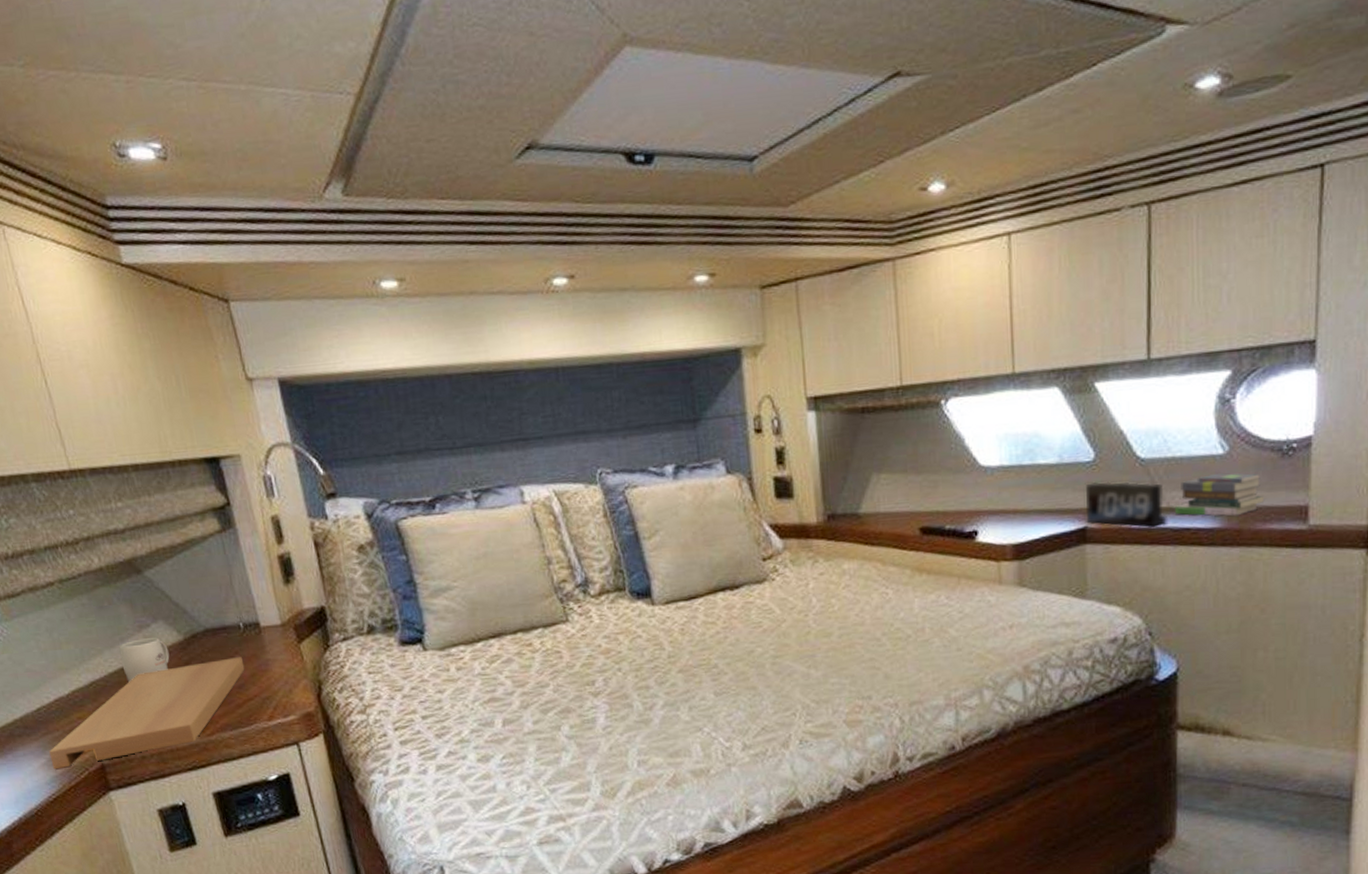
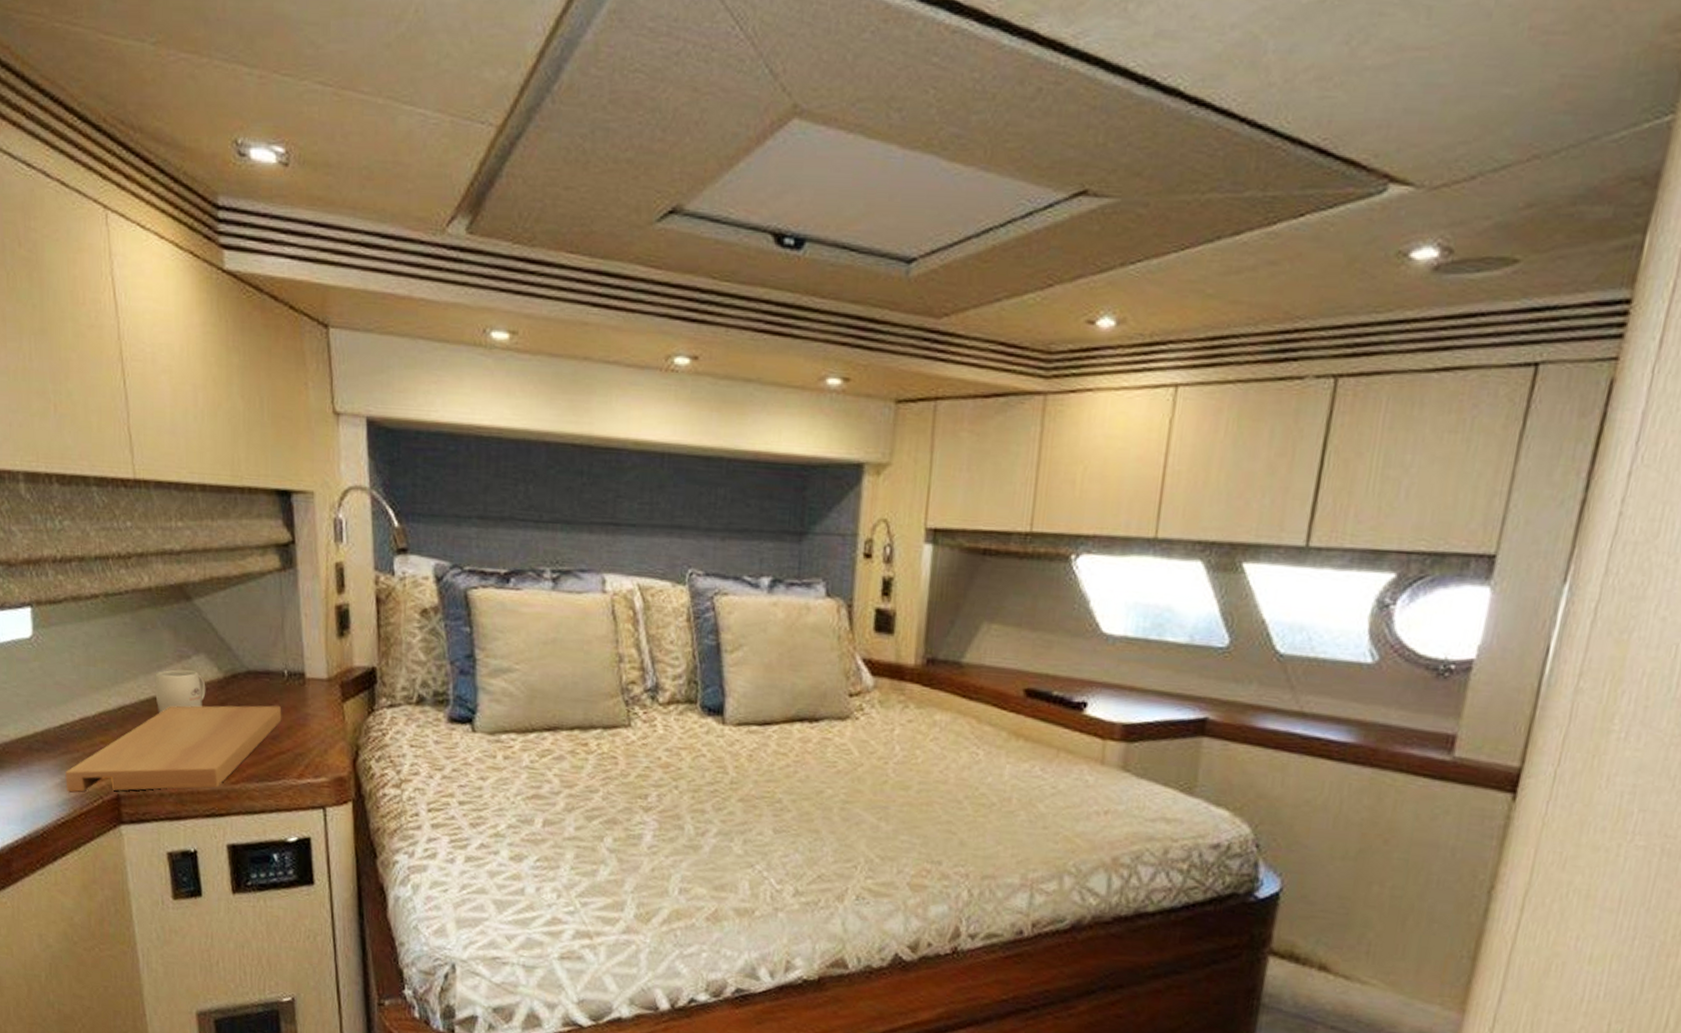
alarm clock: present [1085,481,1167,529] -> none [1208,671,1298,732]
books: present [1174,473,1263,517] -> none [1306,683,1409,734]

